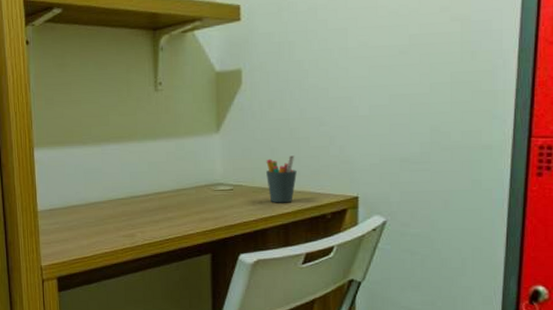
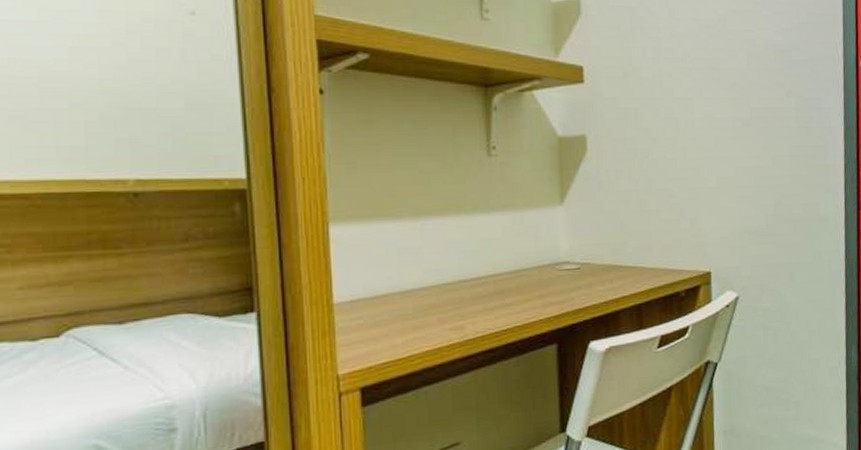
pen holder: present [266,155,297,203] -> none [615,229,648,282]

